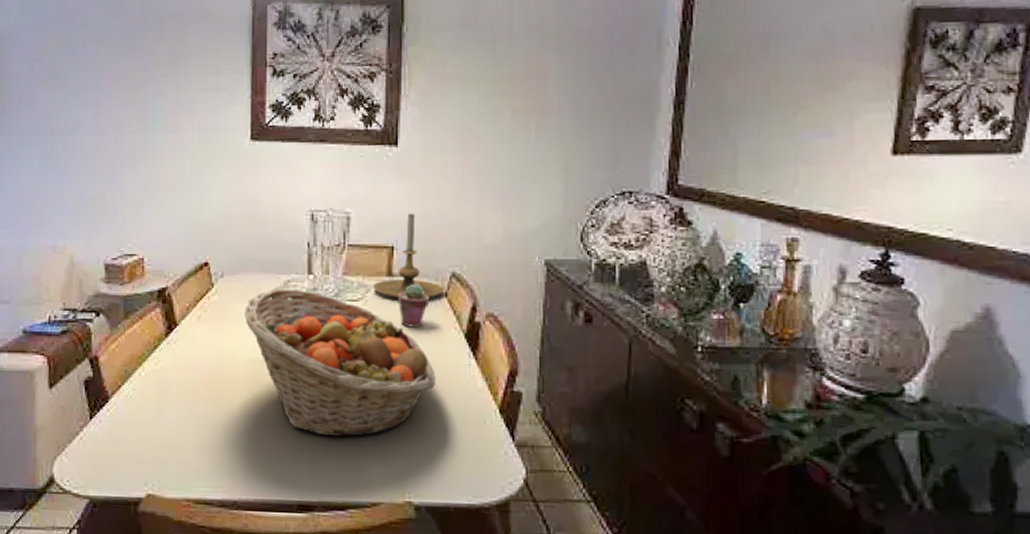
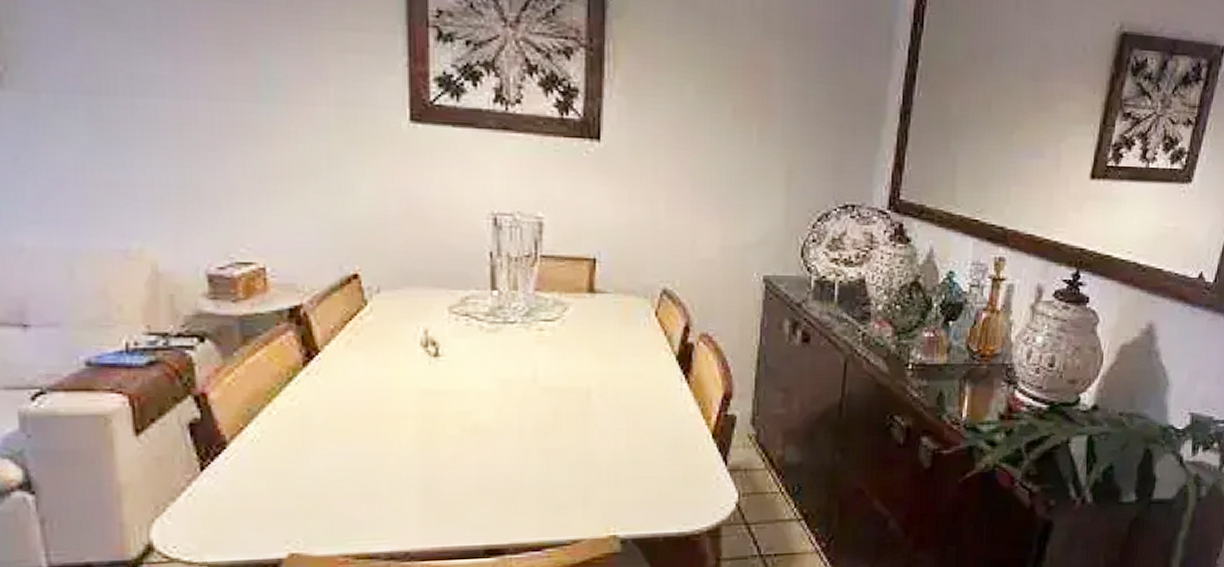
fruit basket: present [245,288,436,437] -> none [411,306,644,473]
candle holder: present [373,213,444,298] -> none [571,220,654,317]
potted succulent: present [398,284,430,328] -> none [601,301,638,350]

